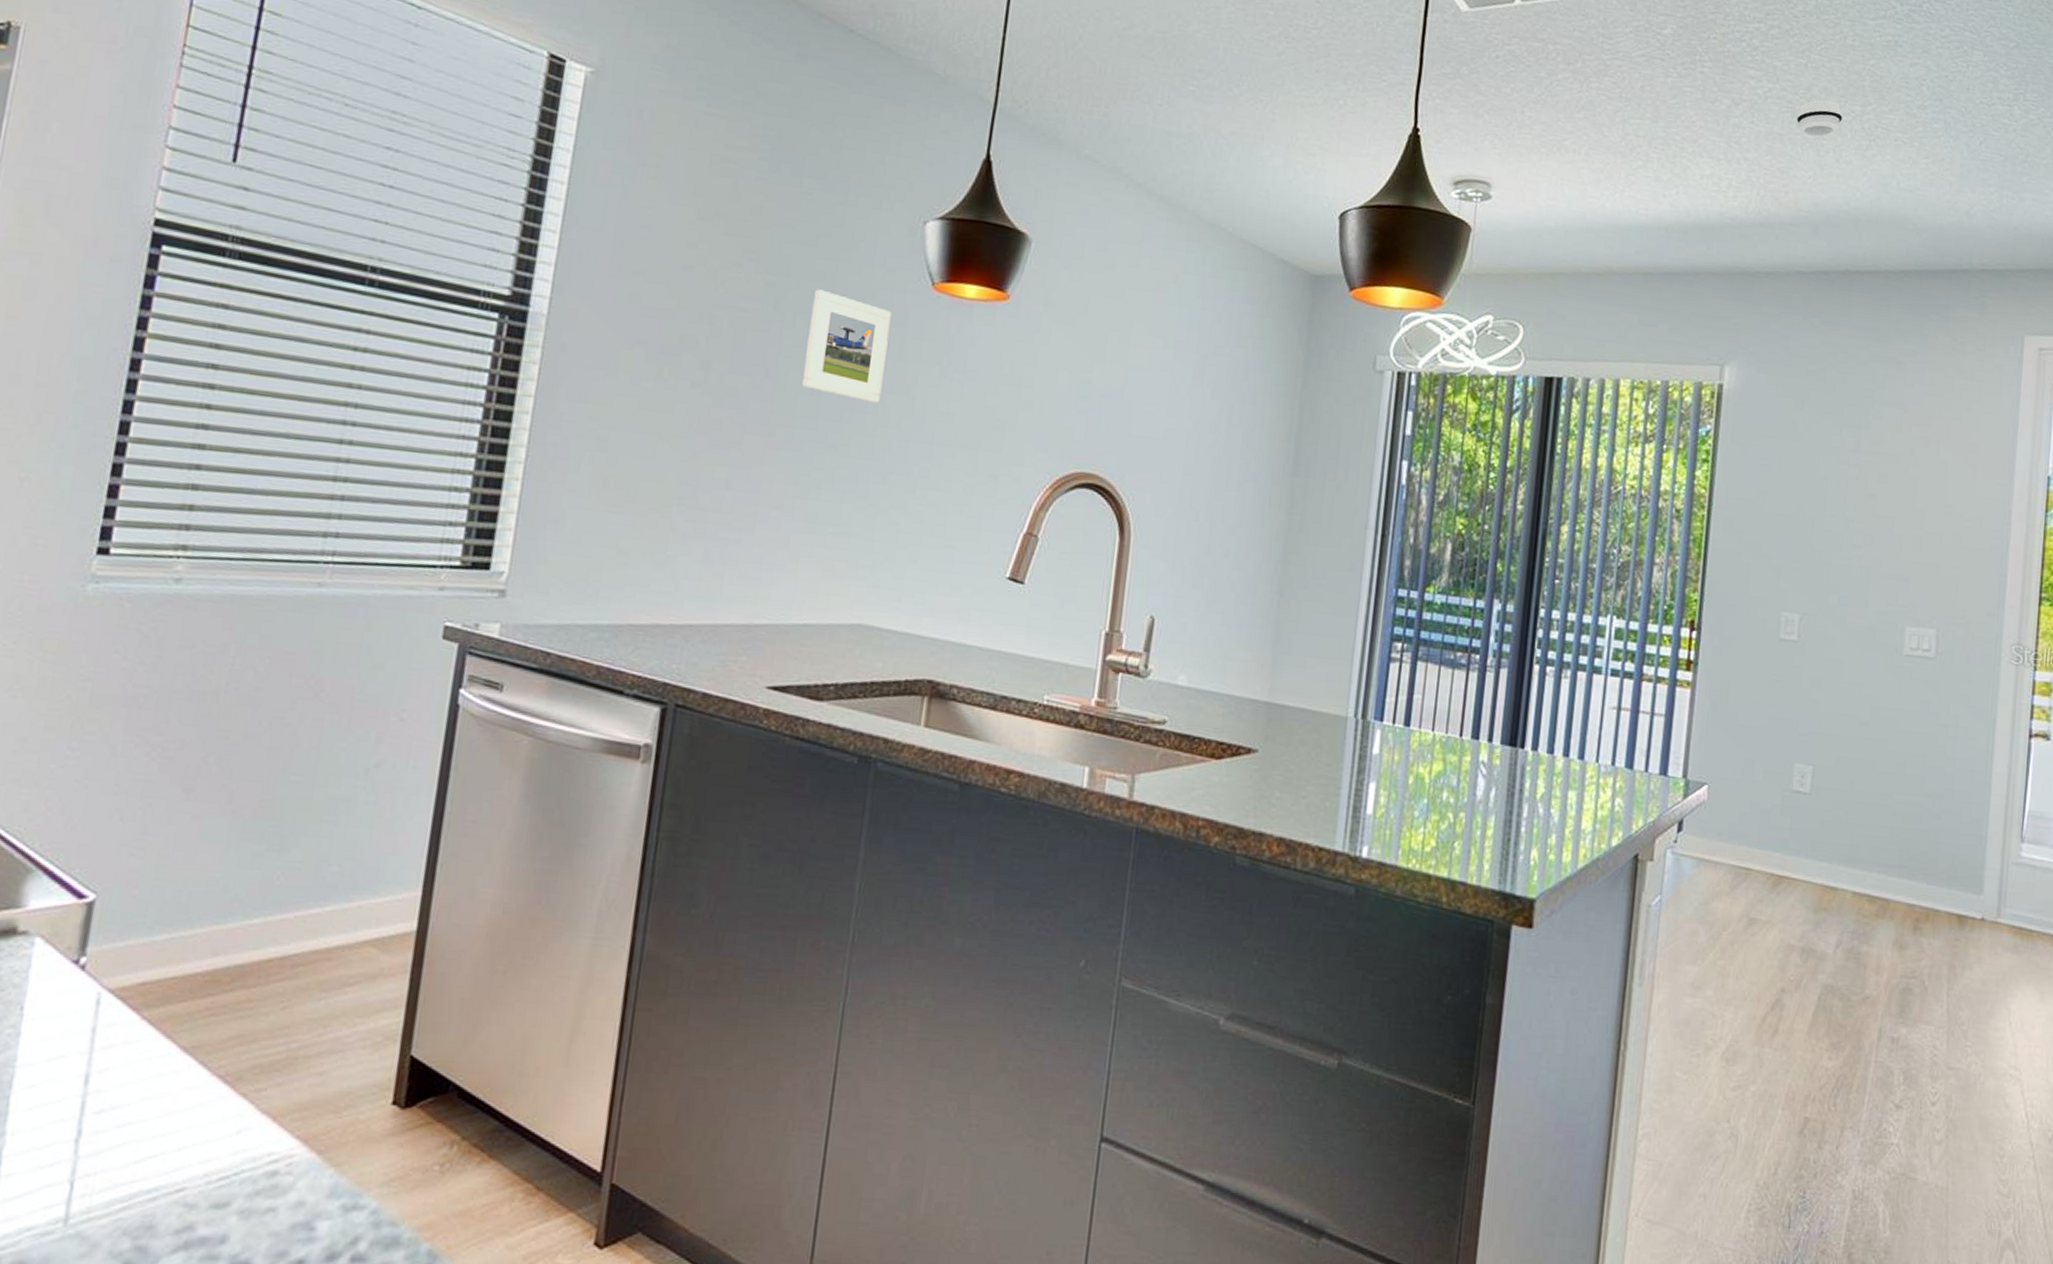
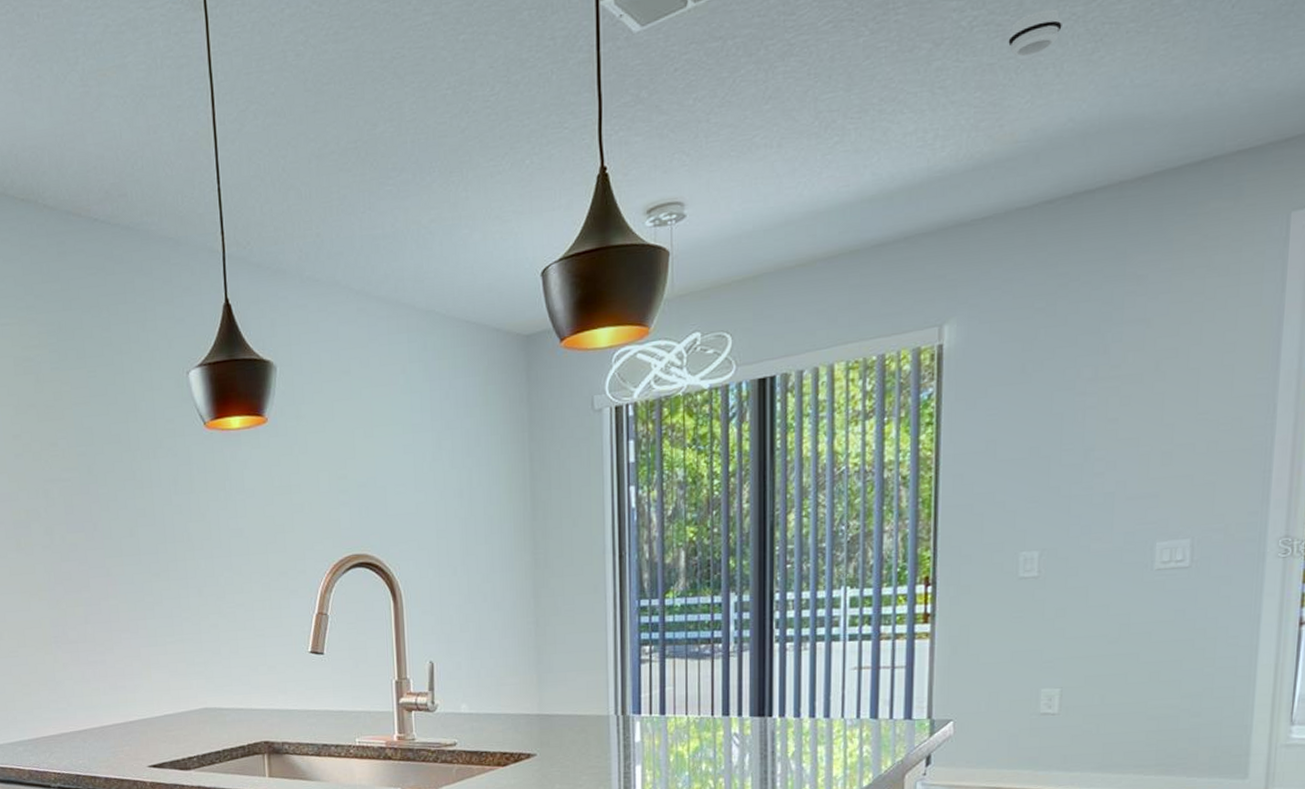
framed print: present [802,289,892,404] -> none [115,449,184,533]

